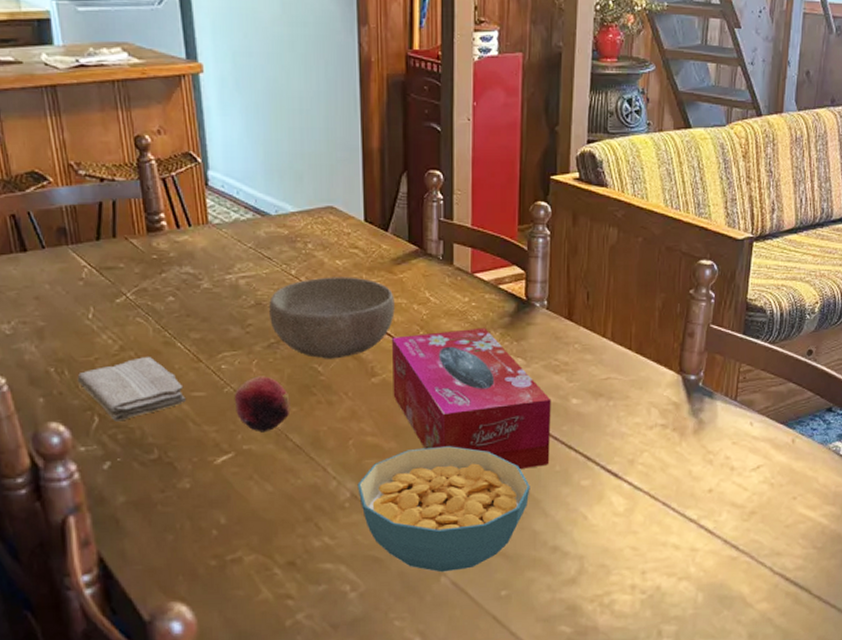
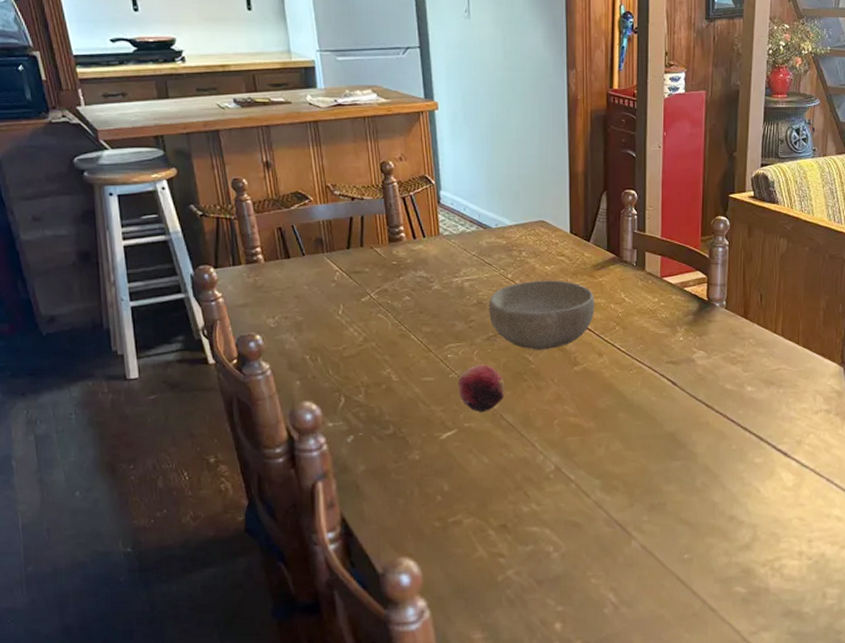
washcloth: present [77,356,186,421] -> none [328,346,417,402]
cereal bowl: present [357,446,530,573] -> none [561,426,710,537]
tissue box: present [392,327,551,470] -> none [592,324,729,448]

